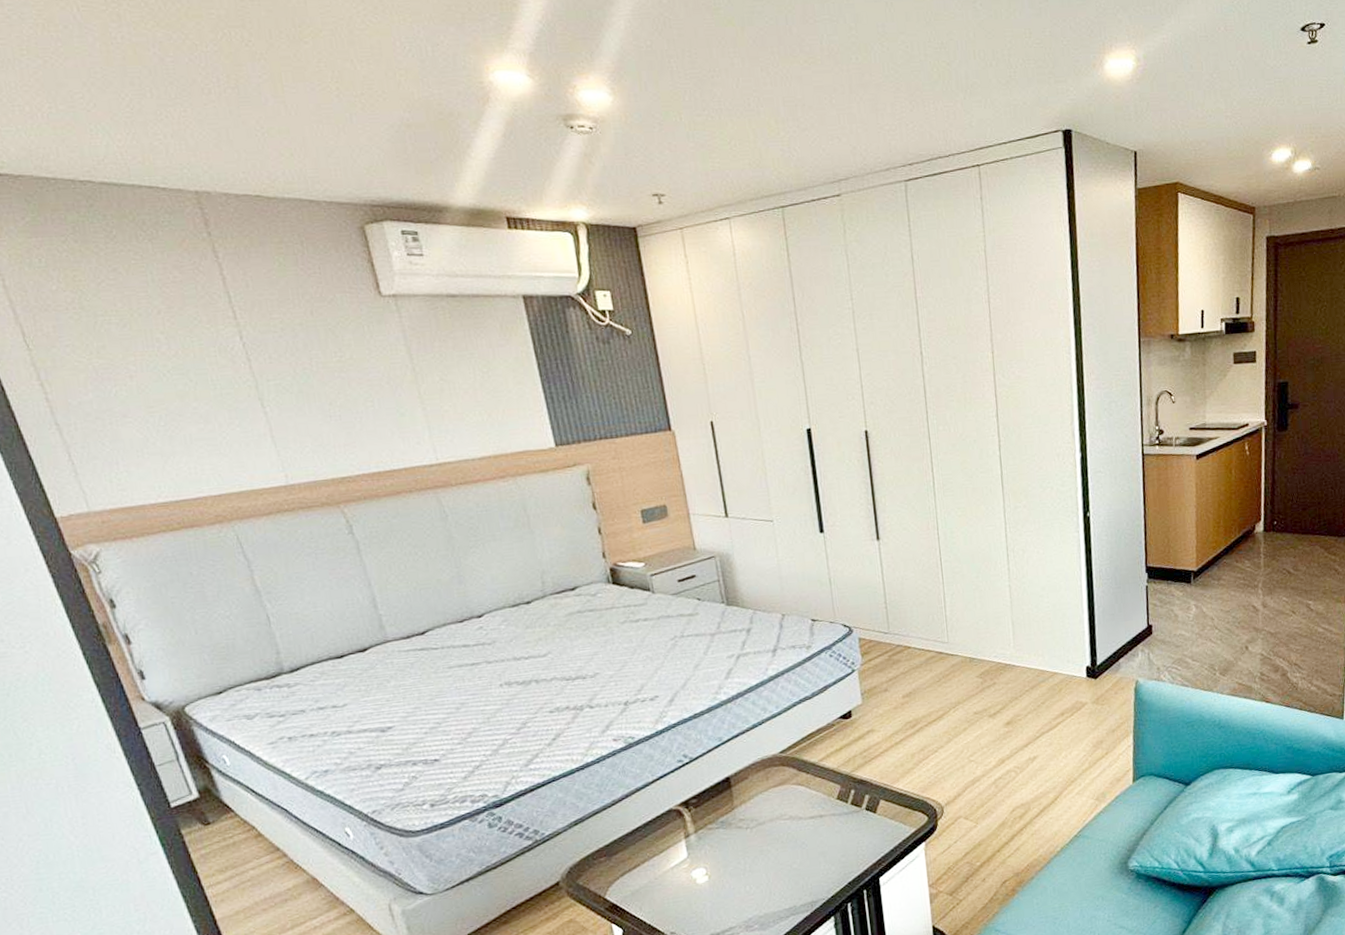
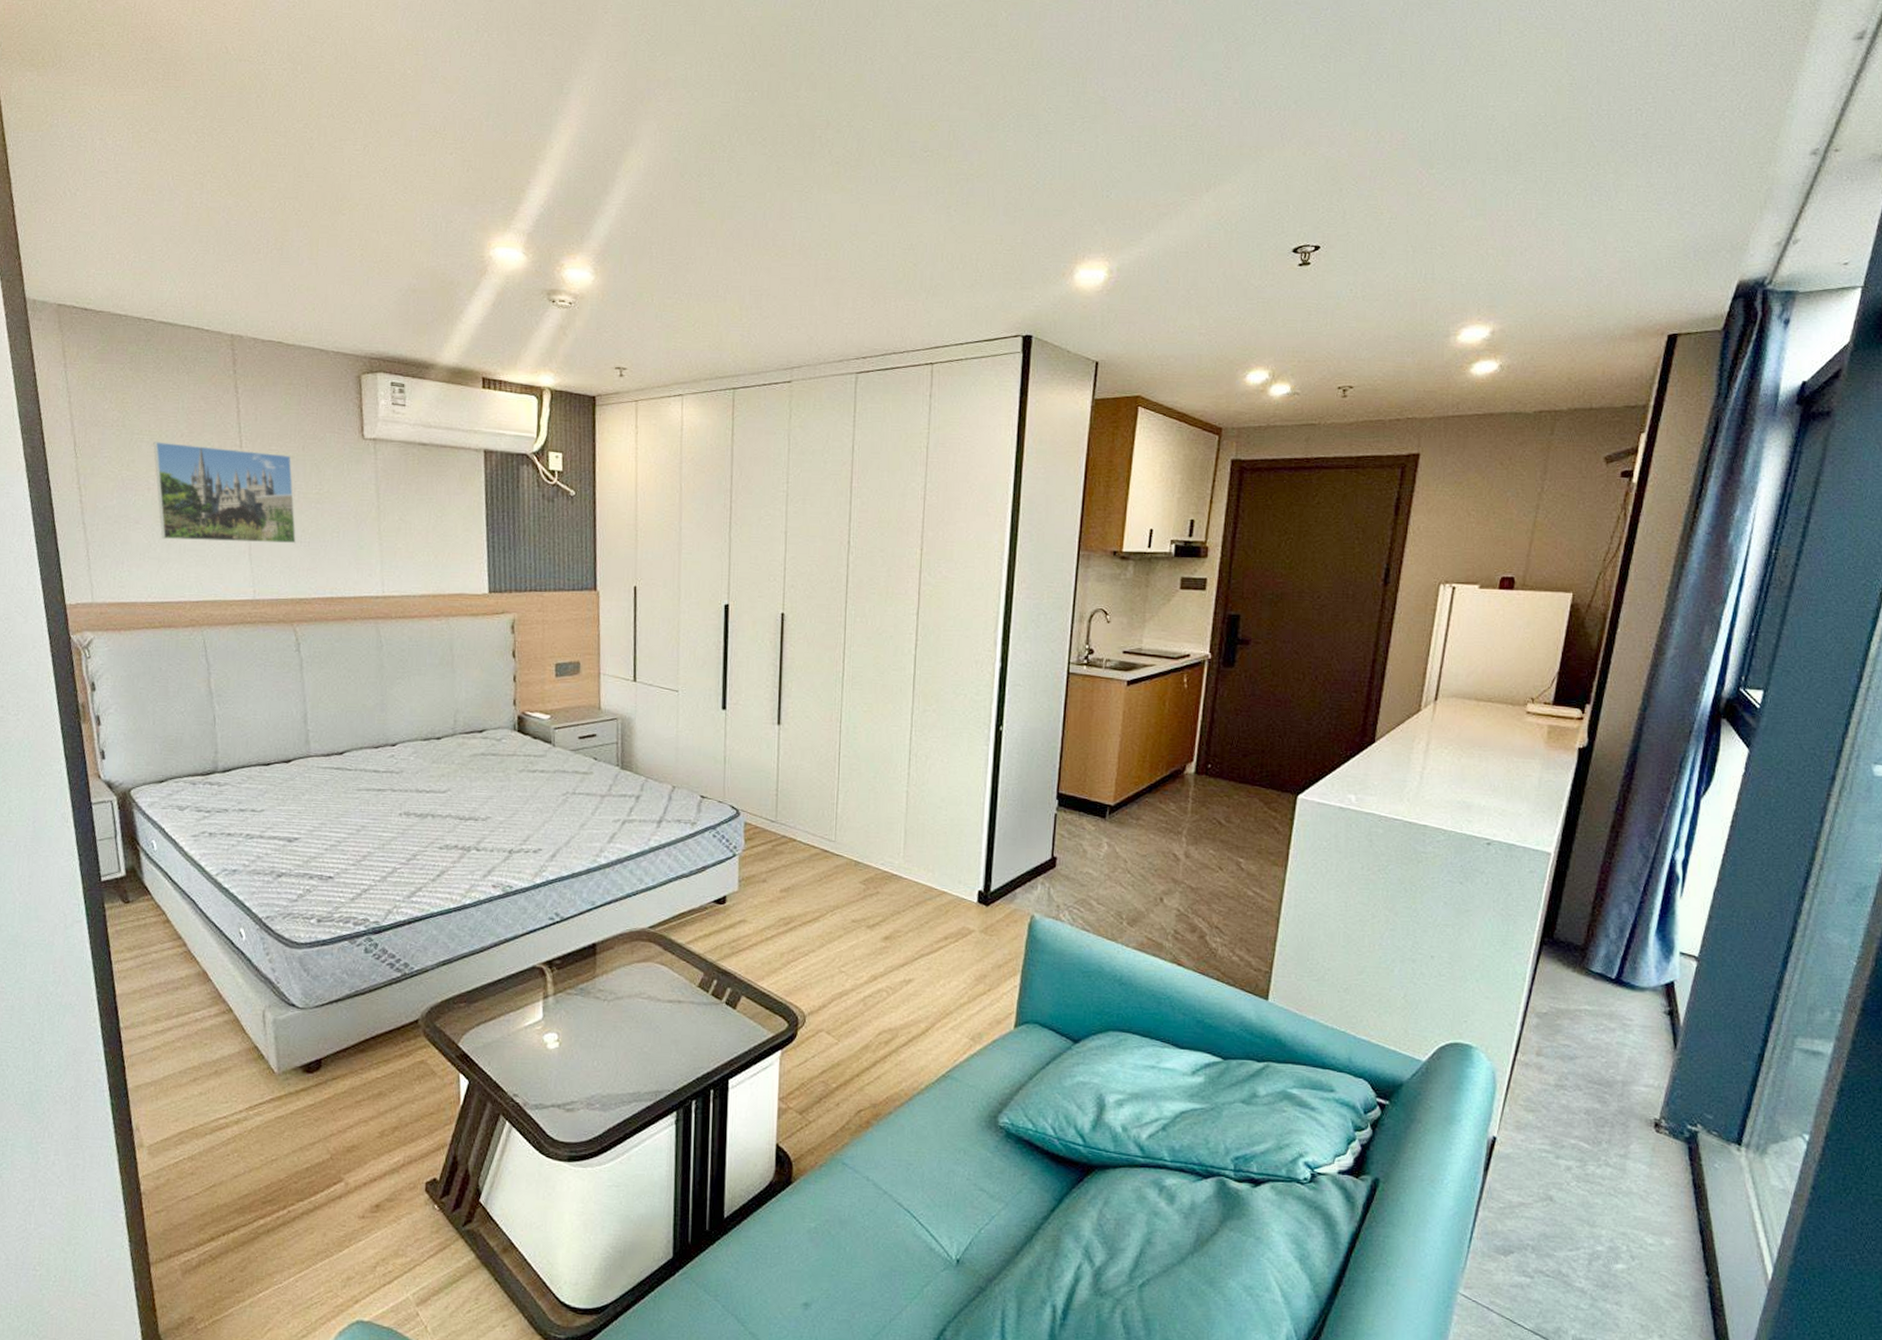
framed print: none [124,321,324,432] -> present [153,441,296,544]

